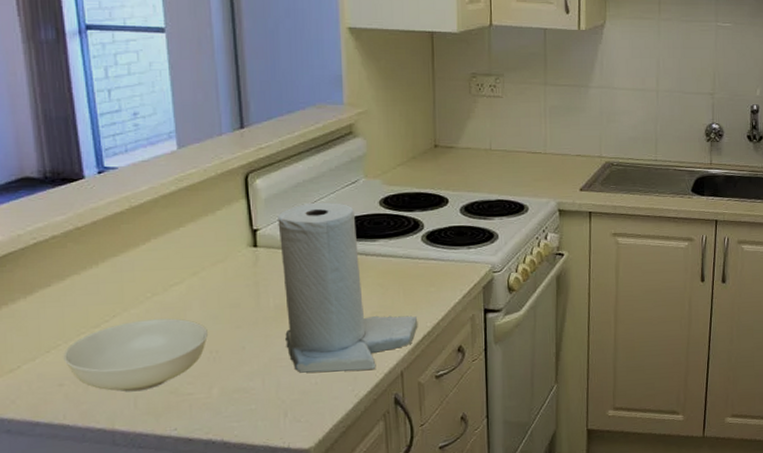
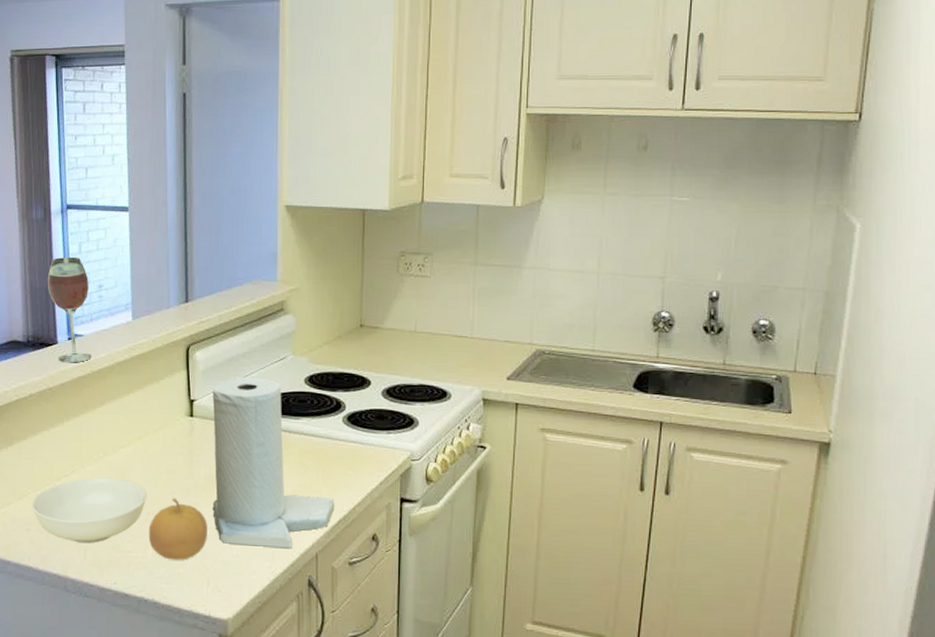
wineglass: none [65,83,130,199] -> present [47,257,92,363]
fruit: none [212,332,281,397] -> present [148,498,207,560]

